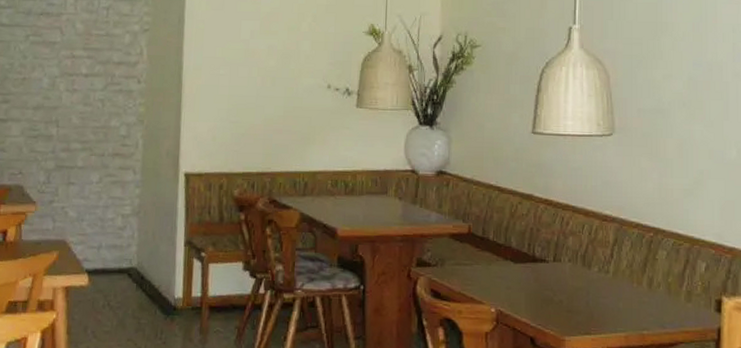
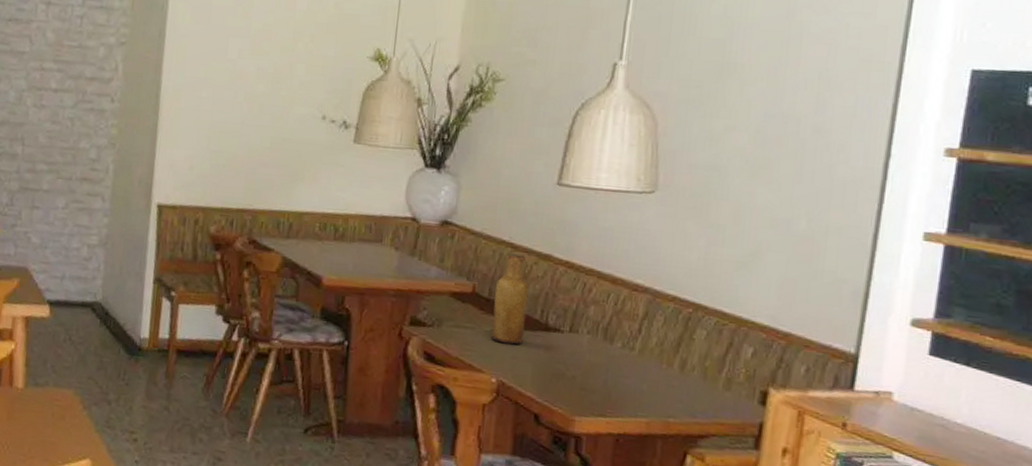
vase: none [487,196,517,277] -> present [491,254,530,345]

